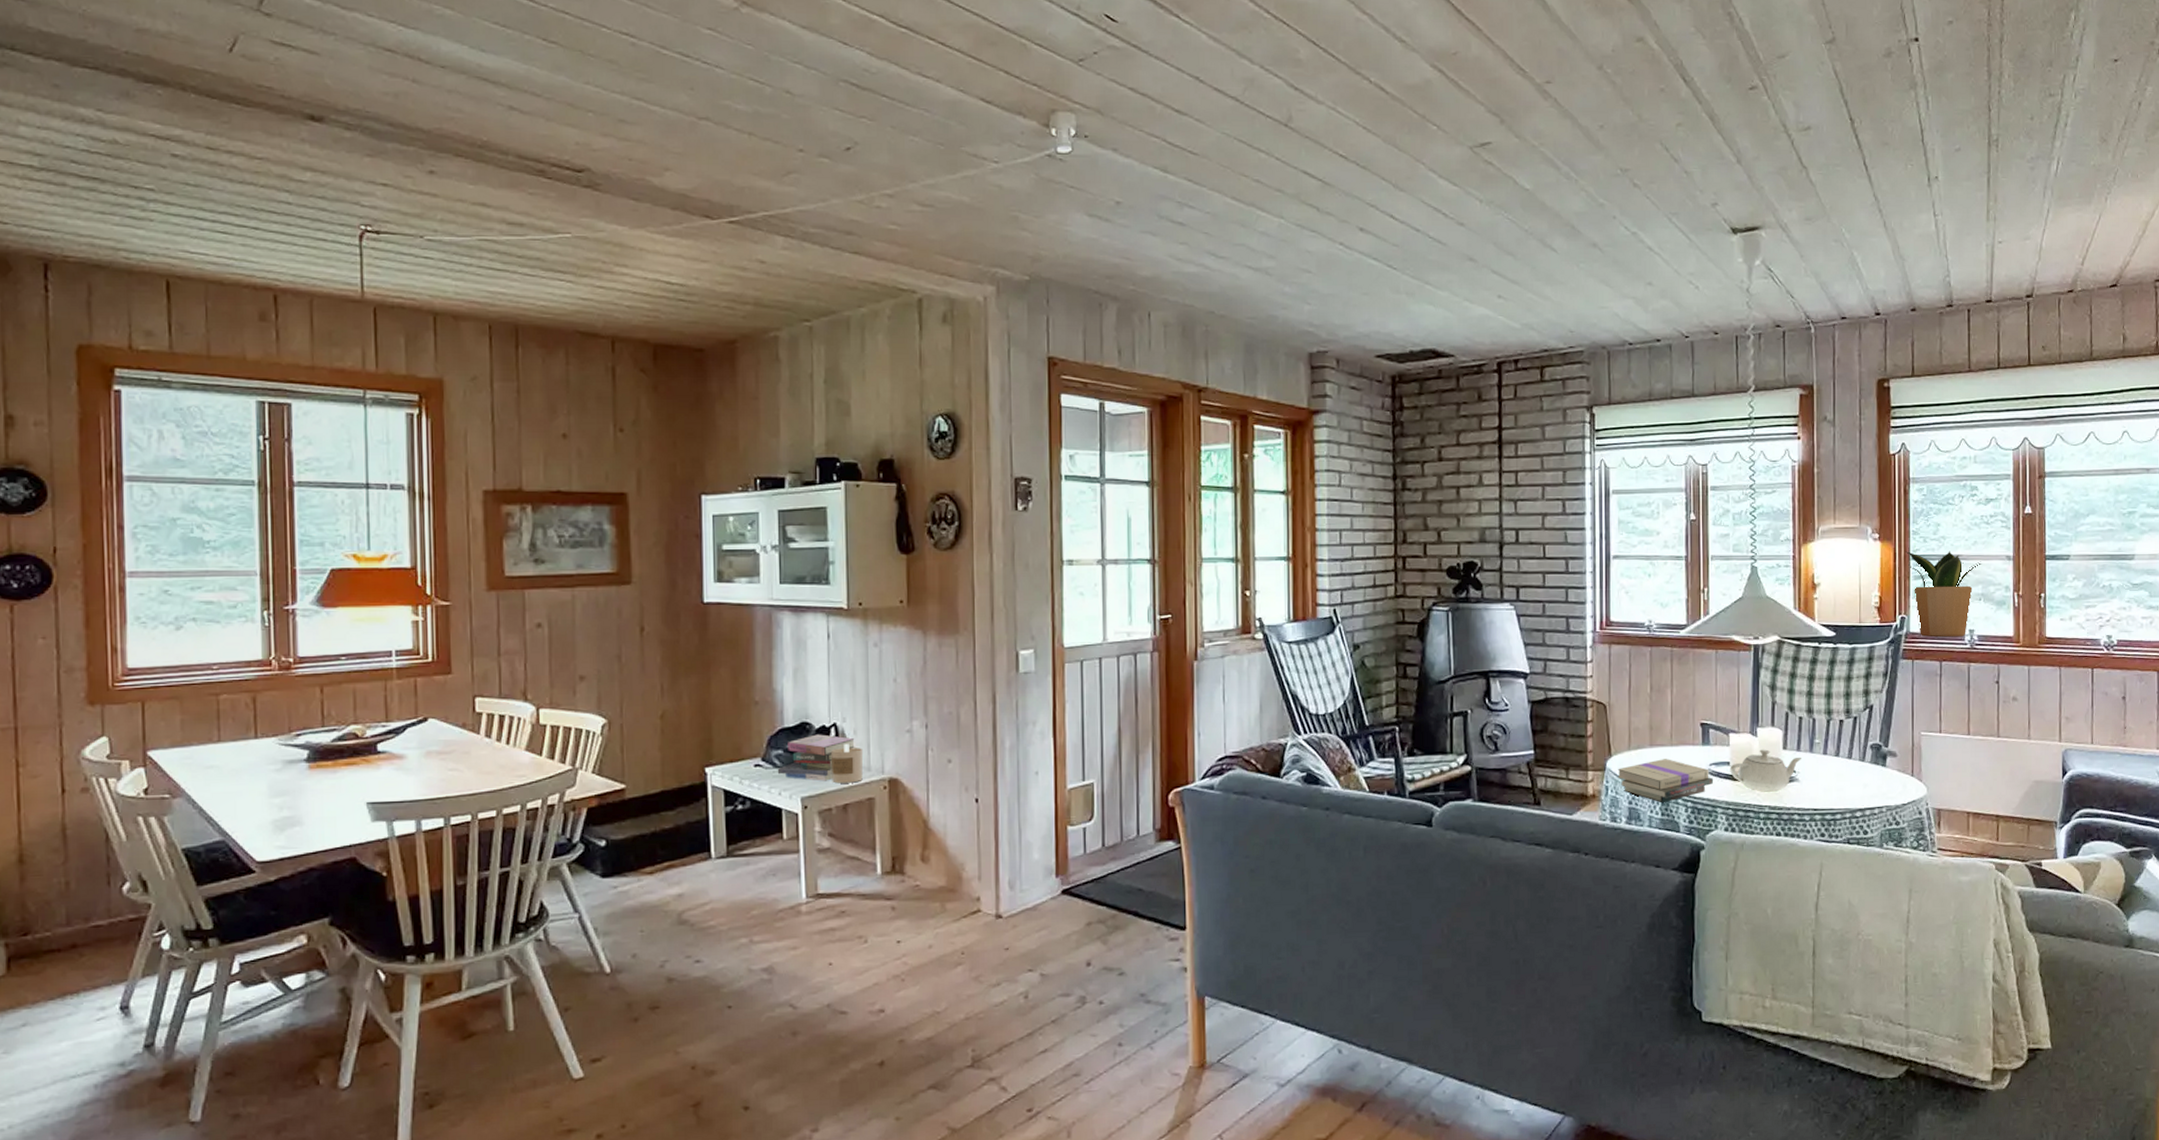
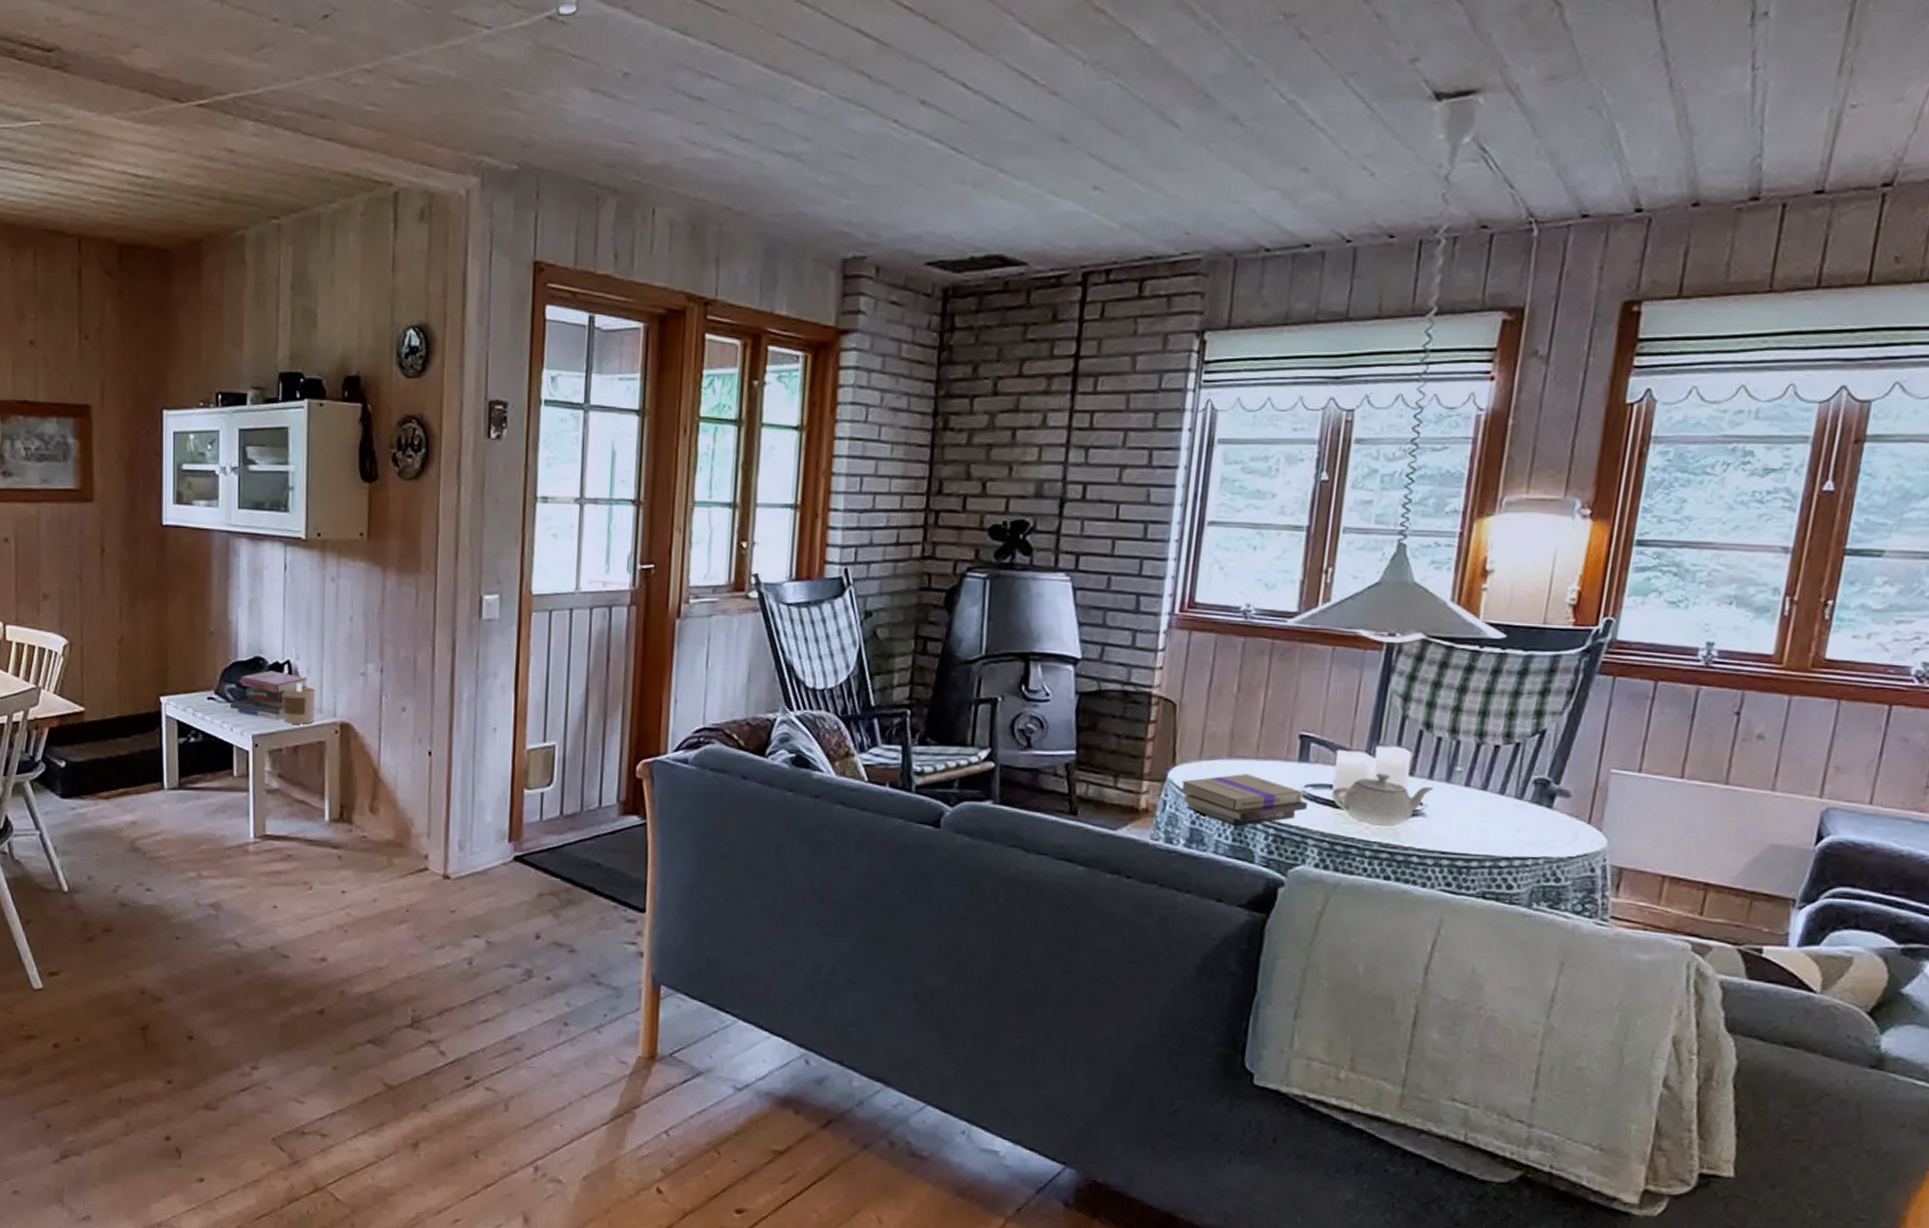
potted plant: present [1905,551,1982,638] -> none [1626,534,1743,651]

